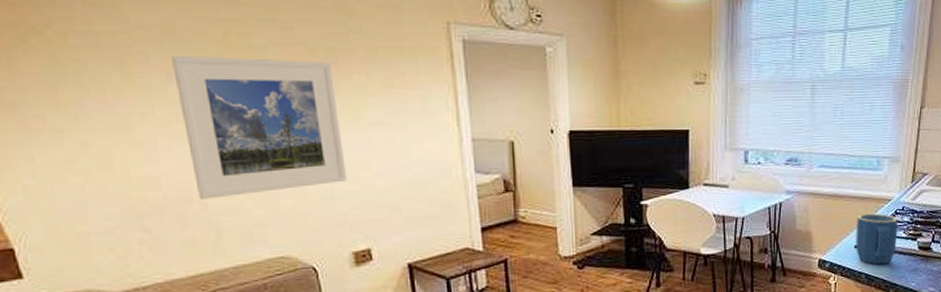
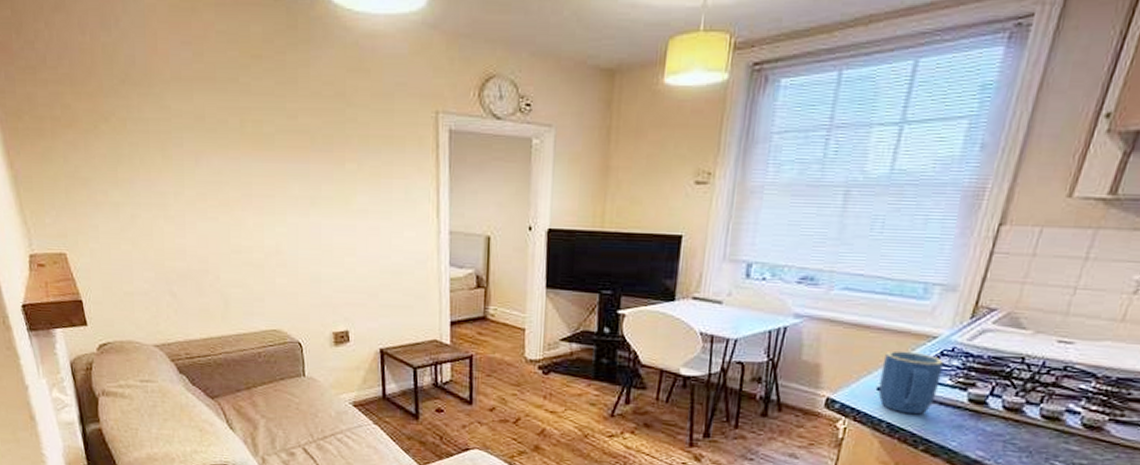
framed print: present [172,54,347,199] -> none [200,140,333,272]

